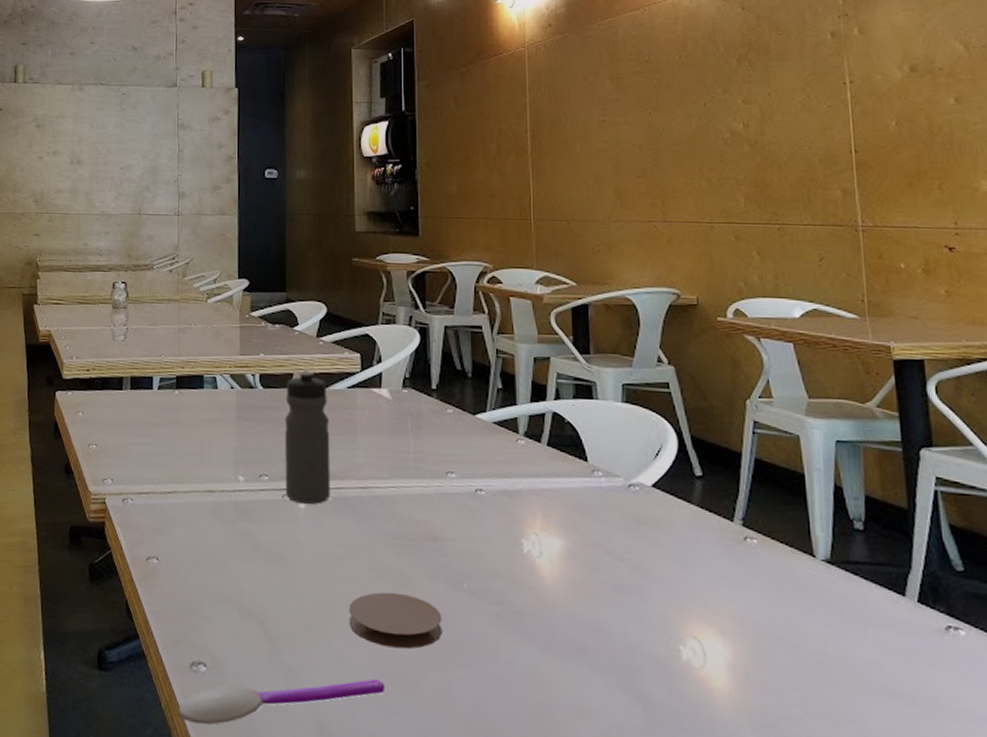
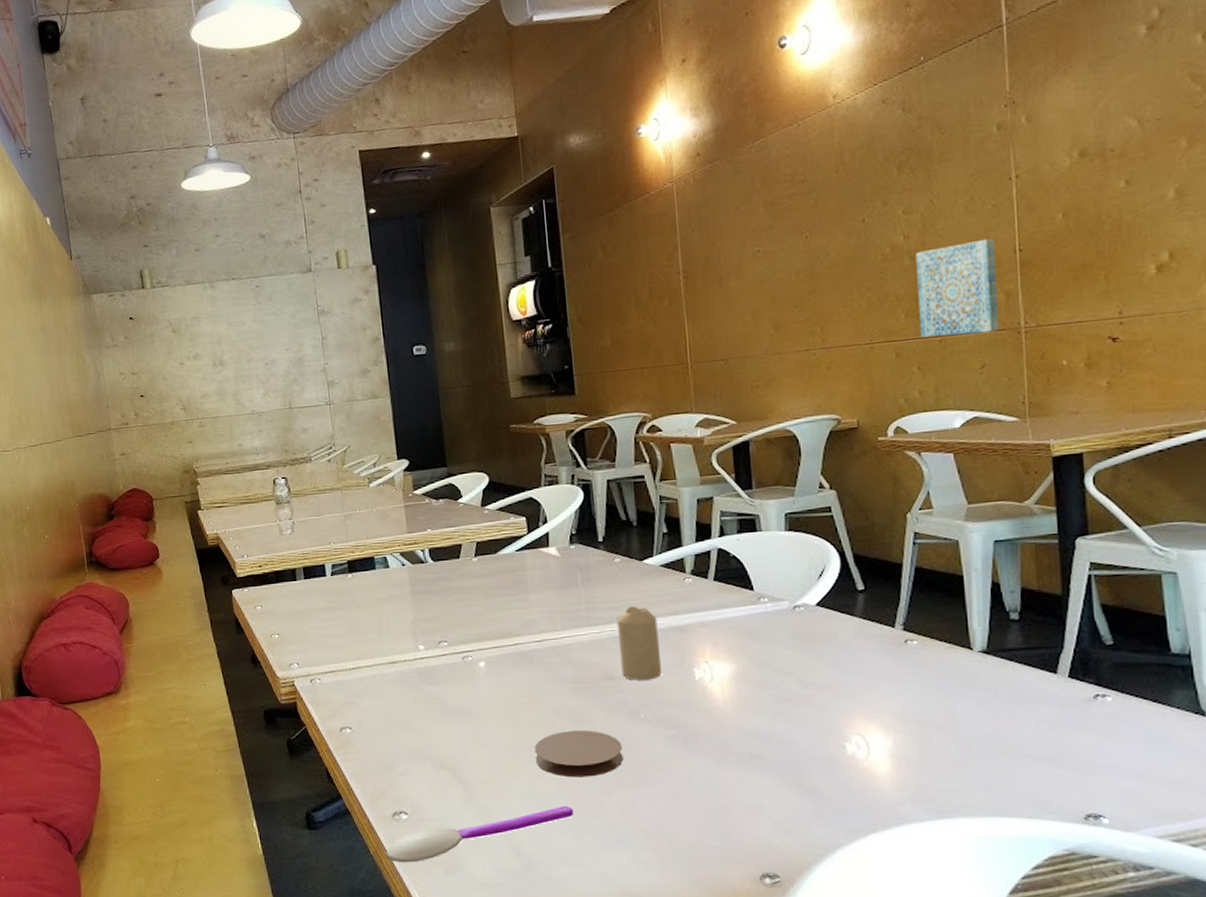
water bottle: present [284,370,330,504] -> none [455,539,508,662]
candle: none [445,461,488,546] -> present [616,605,661,681]
wall art: none [755,136,836,226] -> present [916,238,999,338]

